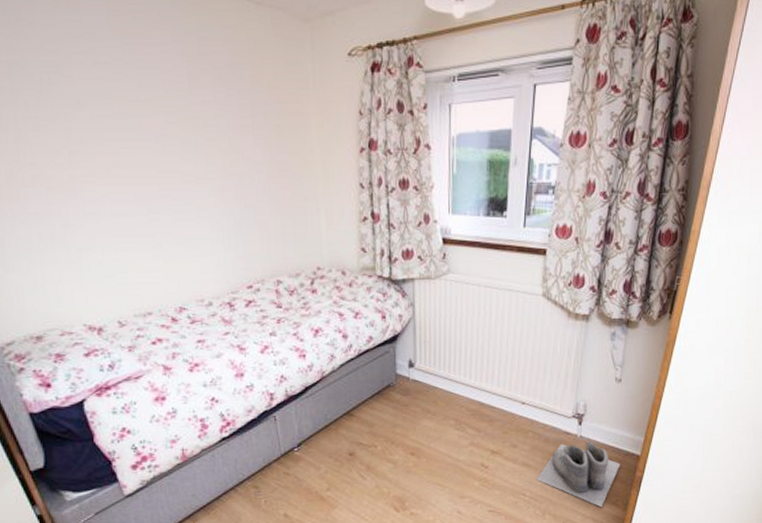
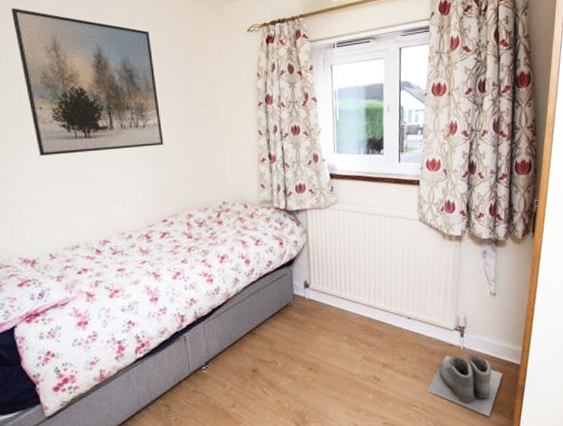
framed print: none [50,12,247,205] -> present [11,8,164,156]

